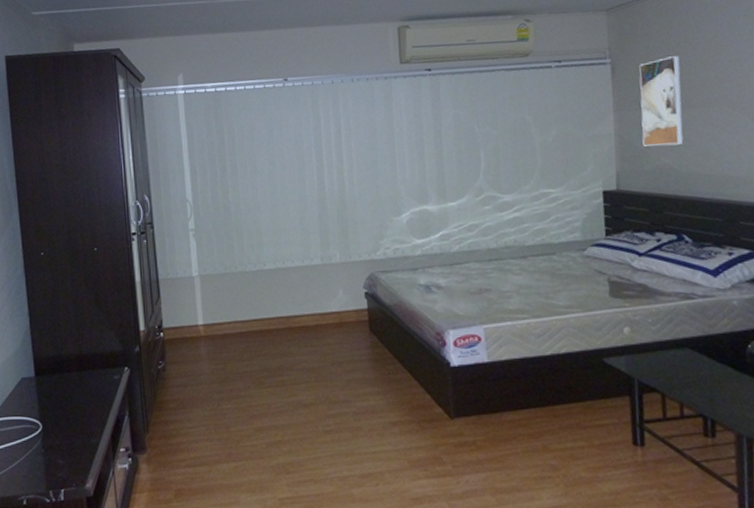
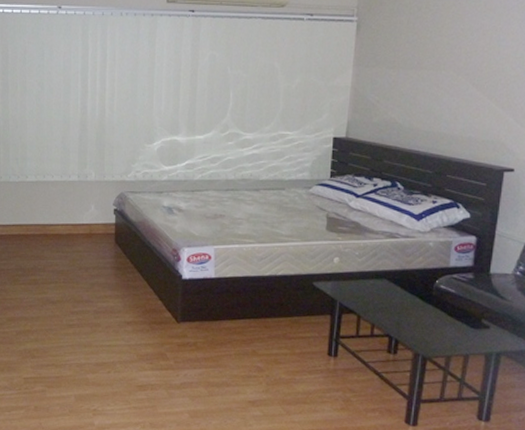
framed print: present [639,56,684,147] -> none [374,20,419,102]

